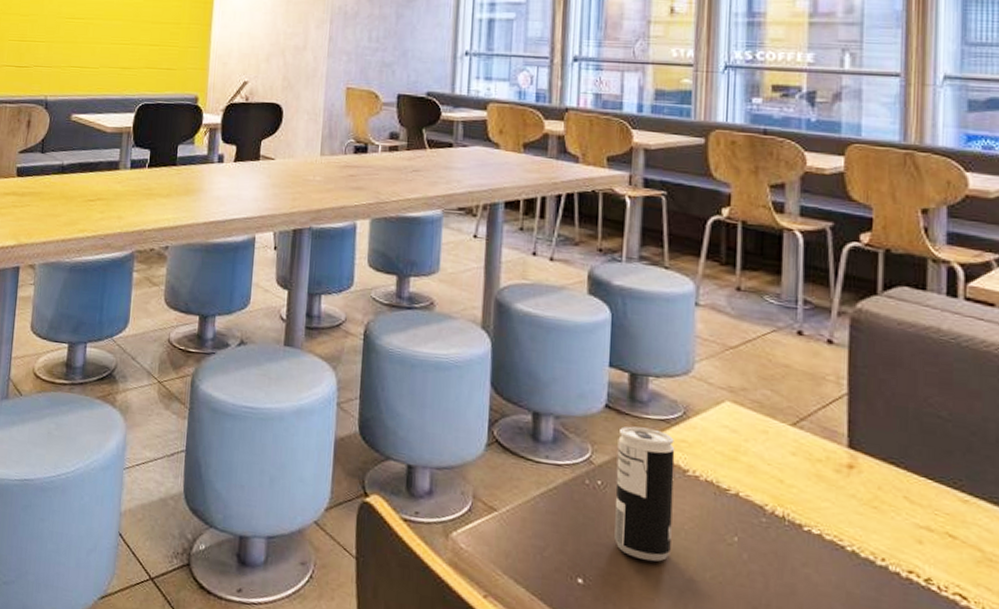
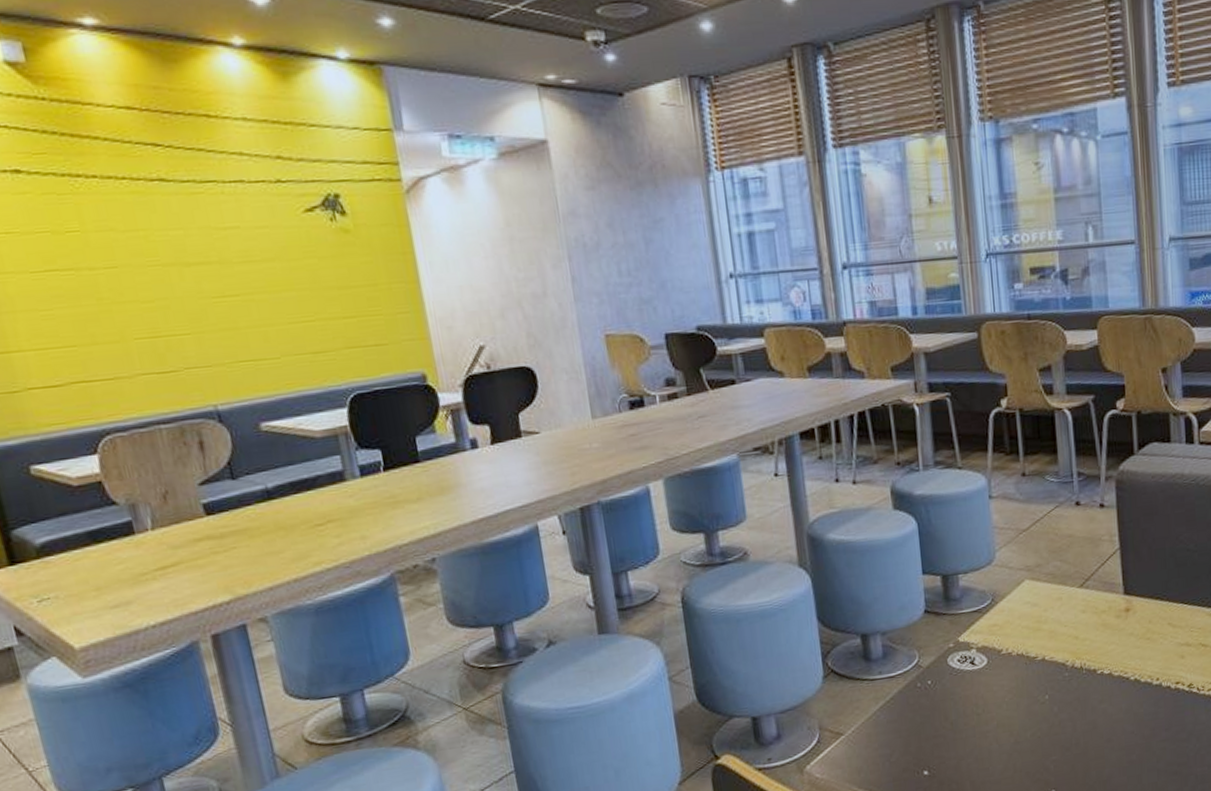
beverage can: present [614,426,675,562] -> none [940,621,997,739]

